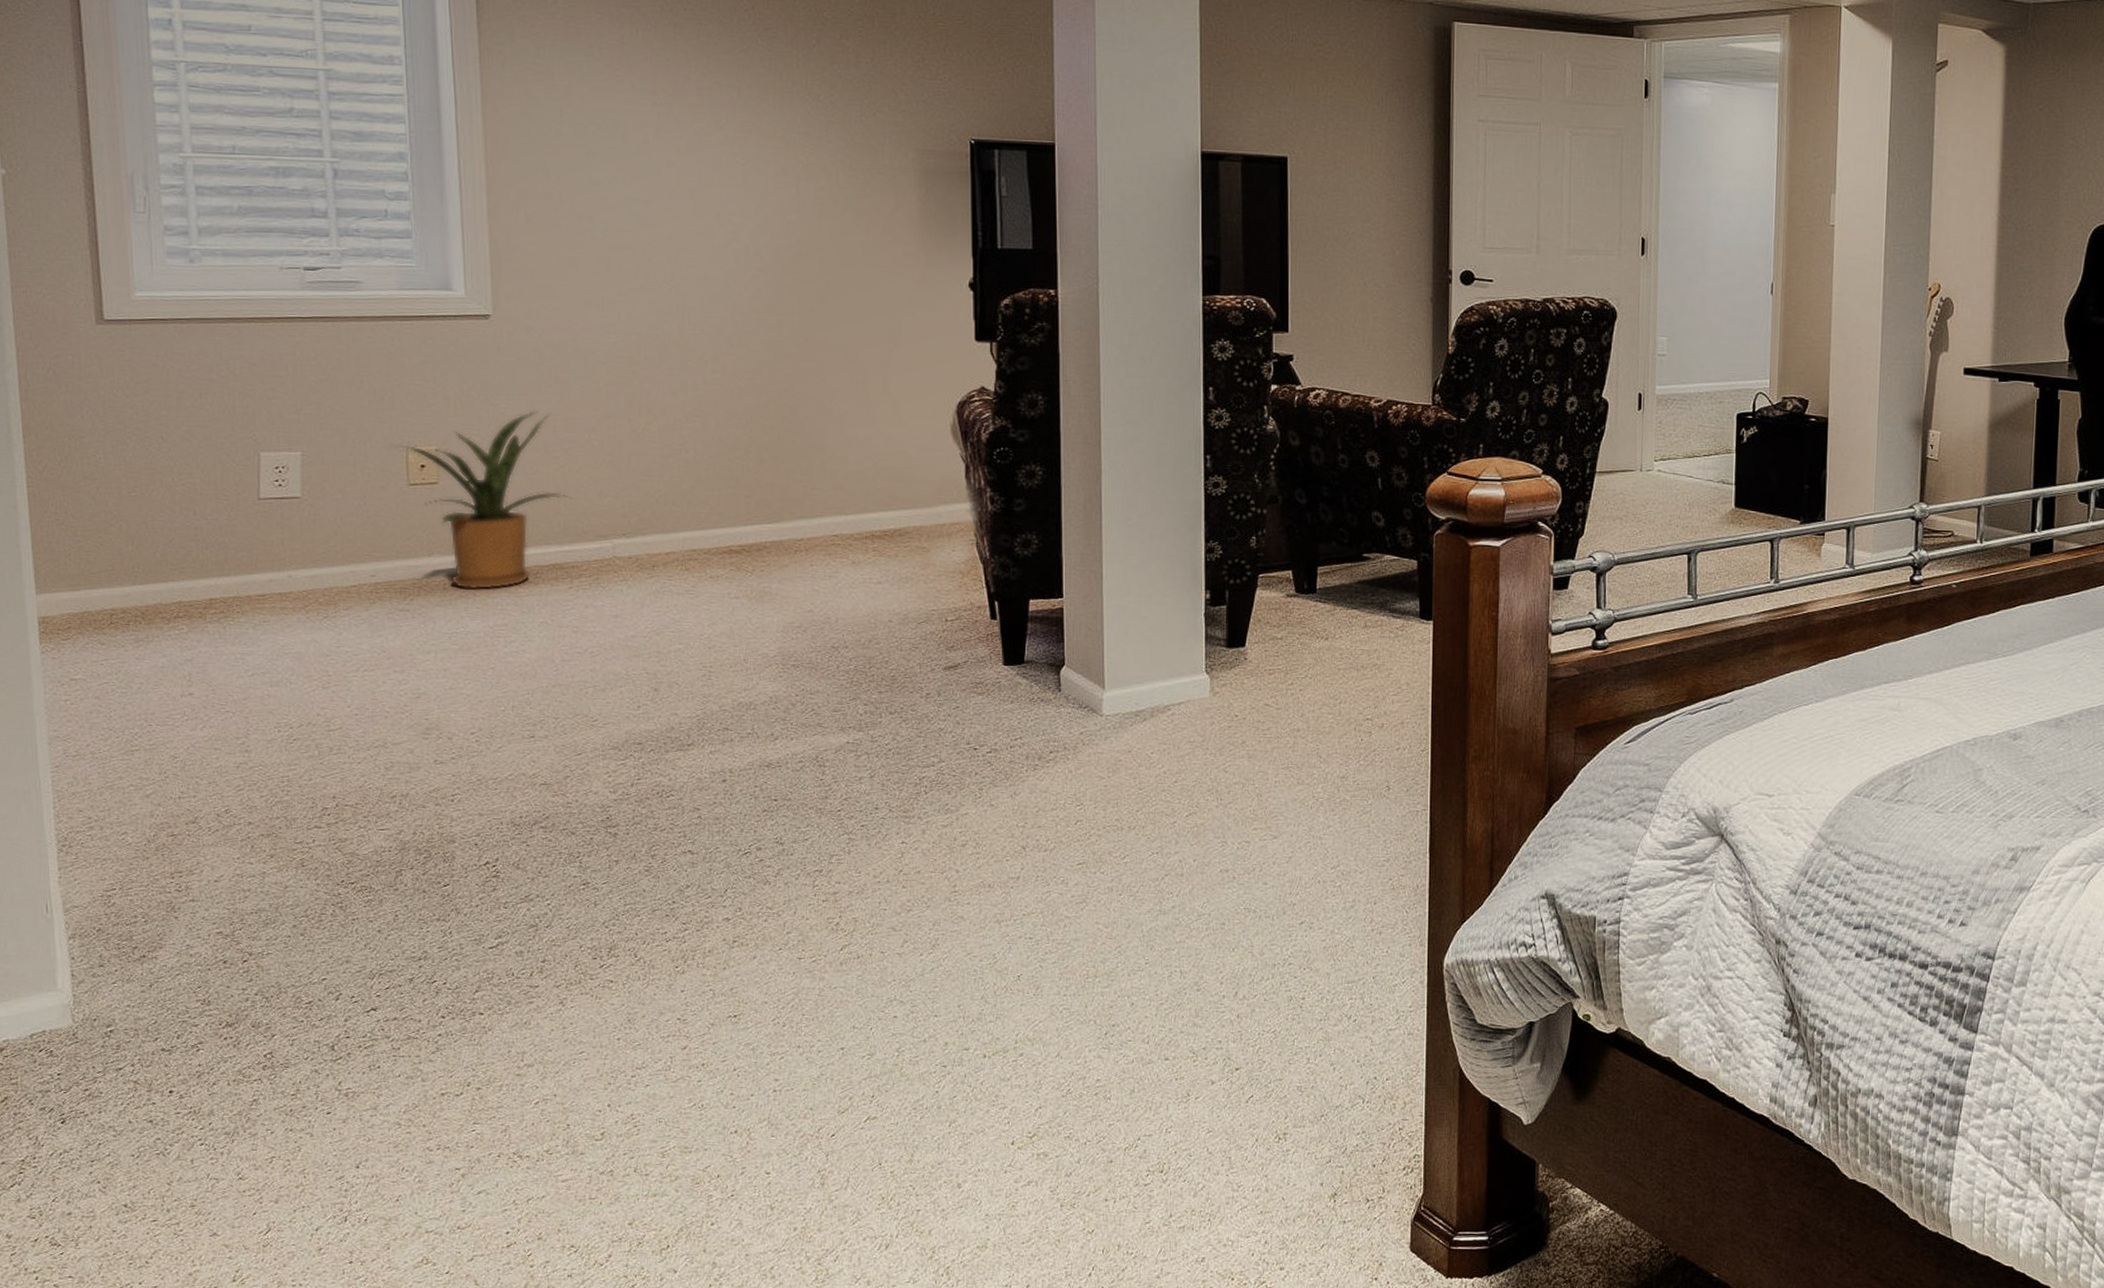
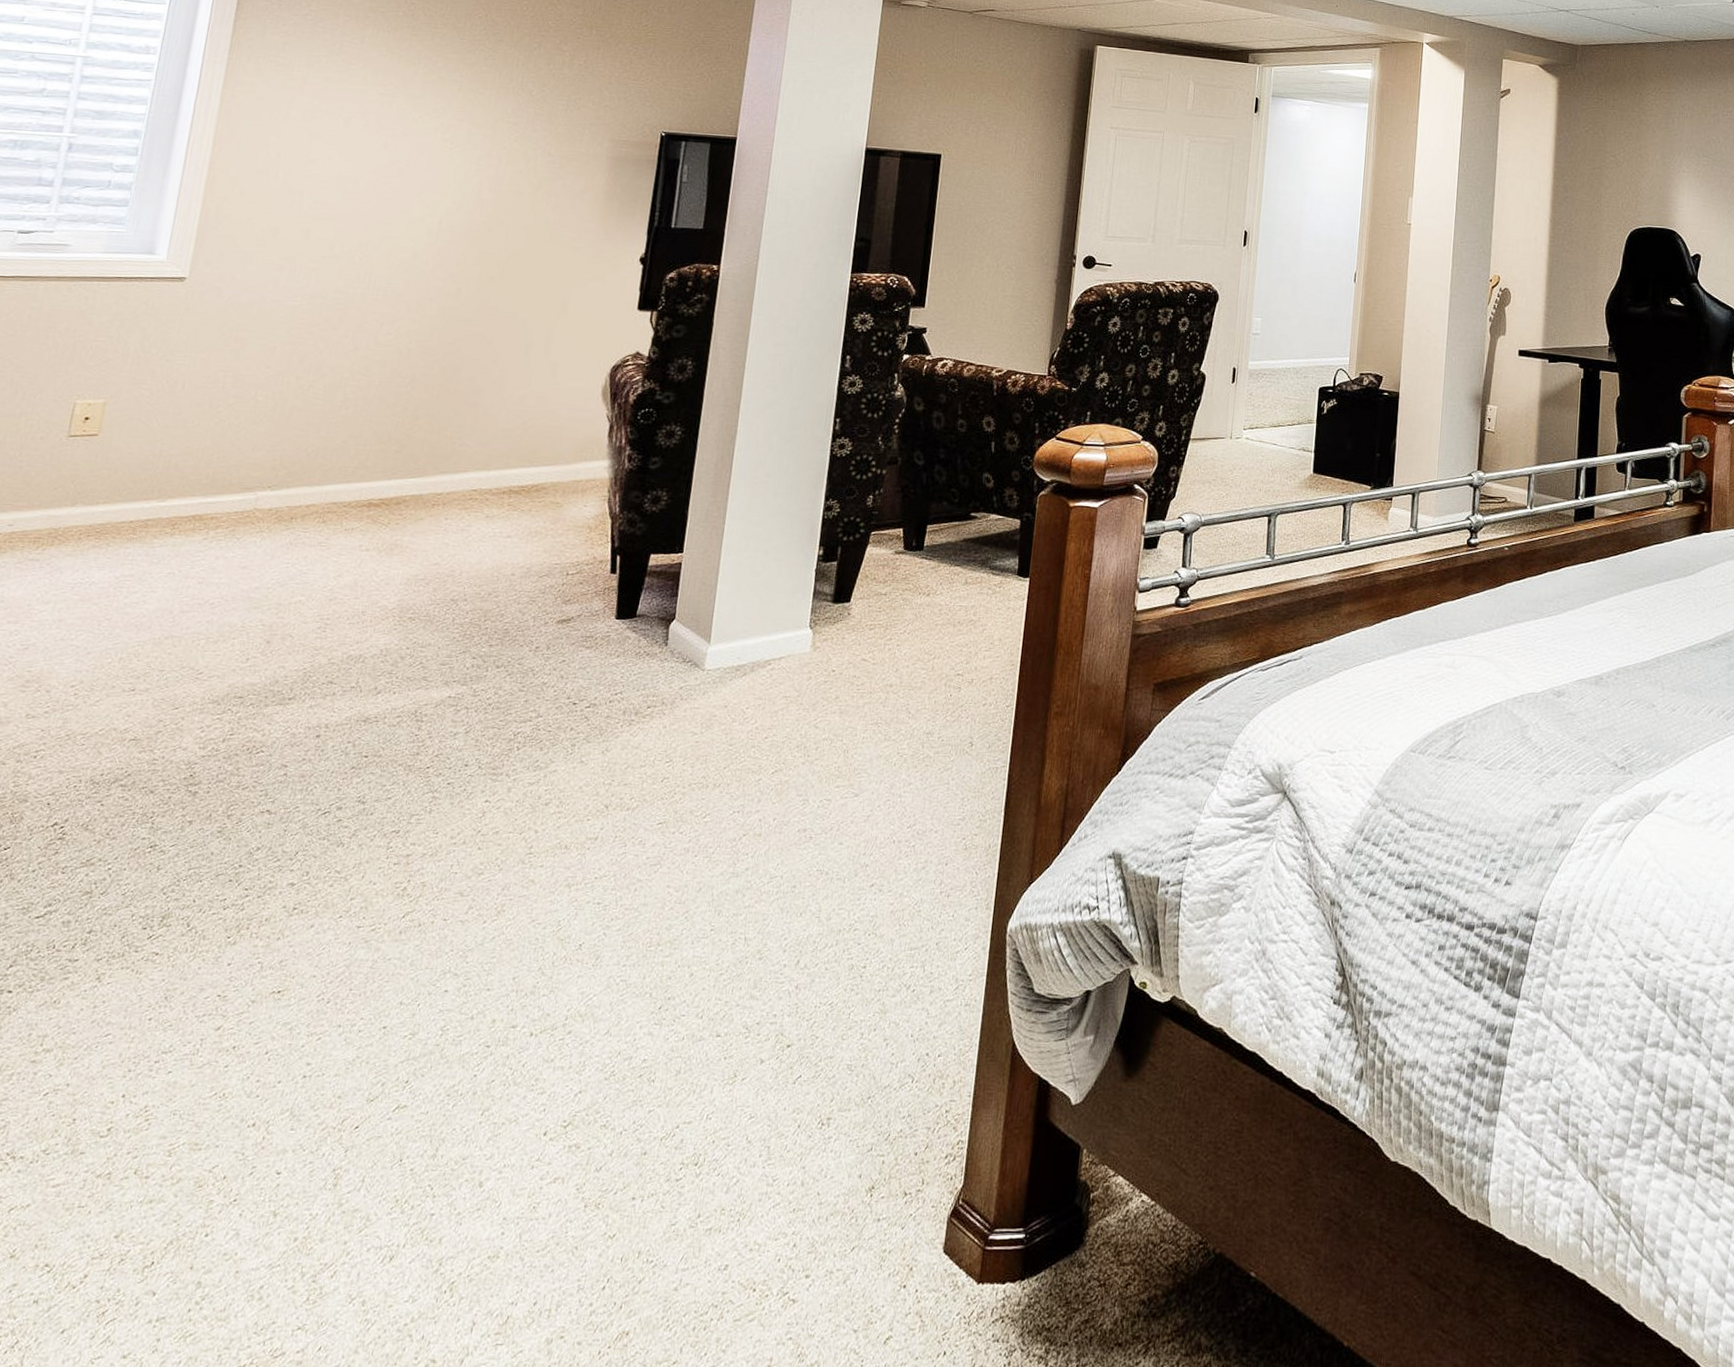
house plant: present [396,410,573,590] -> none [65,367,227,541]

